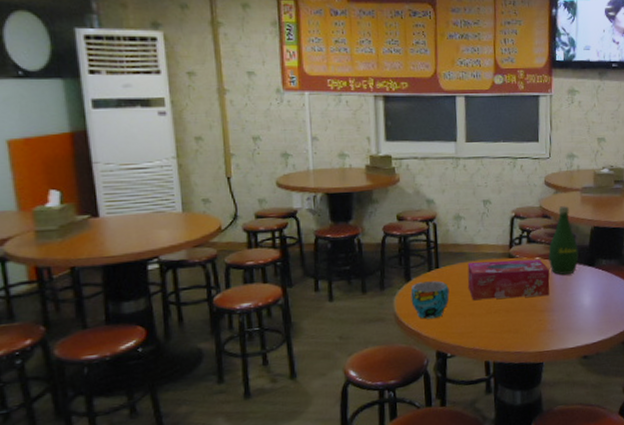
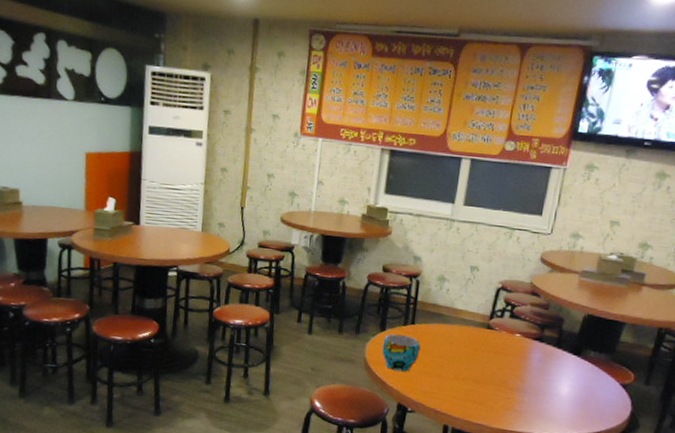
tissue box: present [467,259,550,300] -> none [440,324,529,376]
bottle: present [548,206,579,275] -> none [529,286,566,359]

